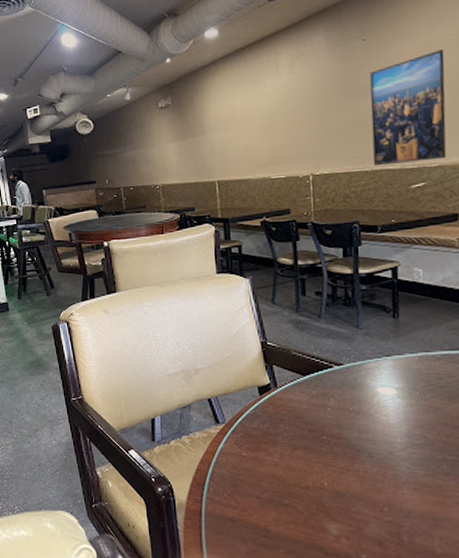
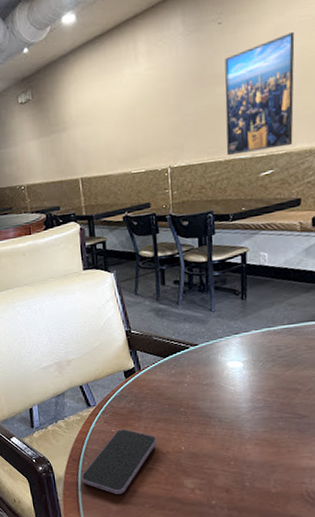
smartphone: none [205,454,294,532] -> present [81,429,157,494]

